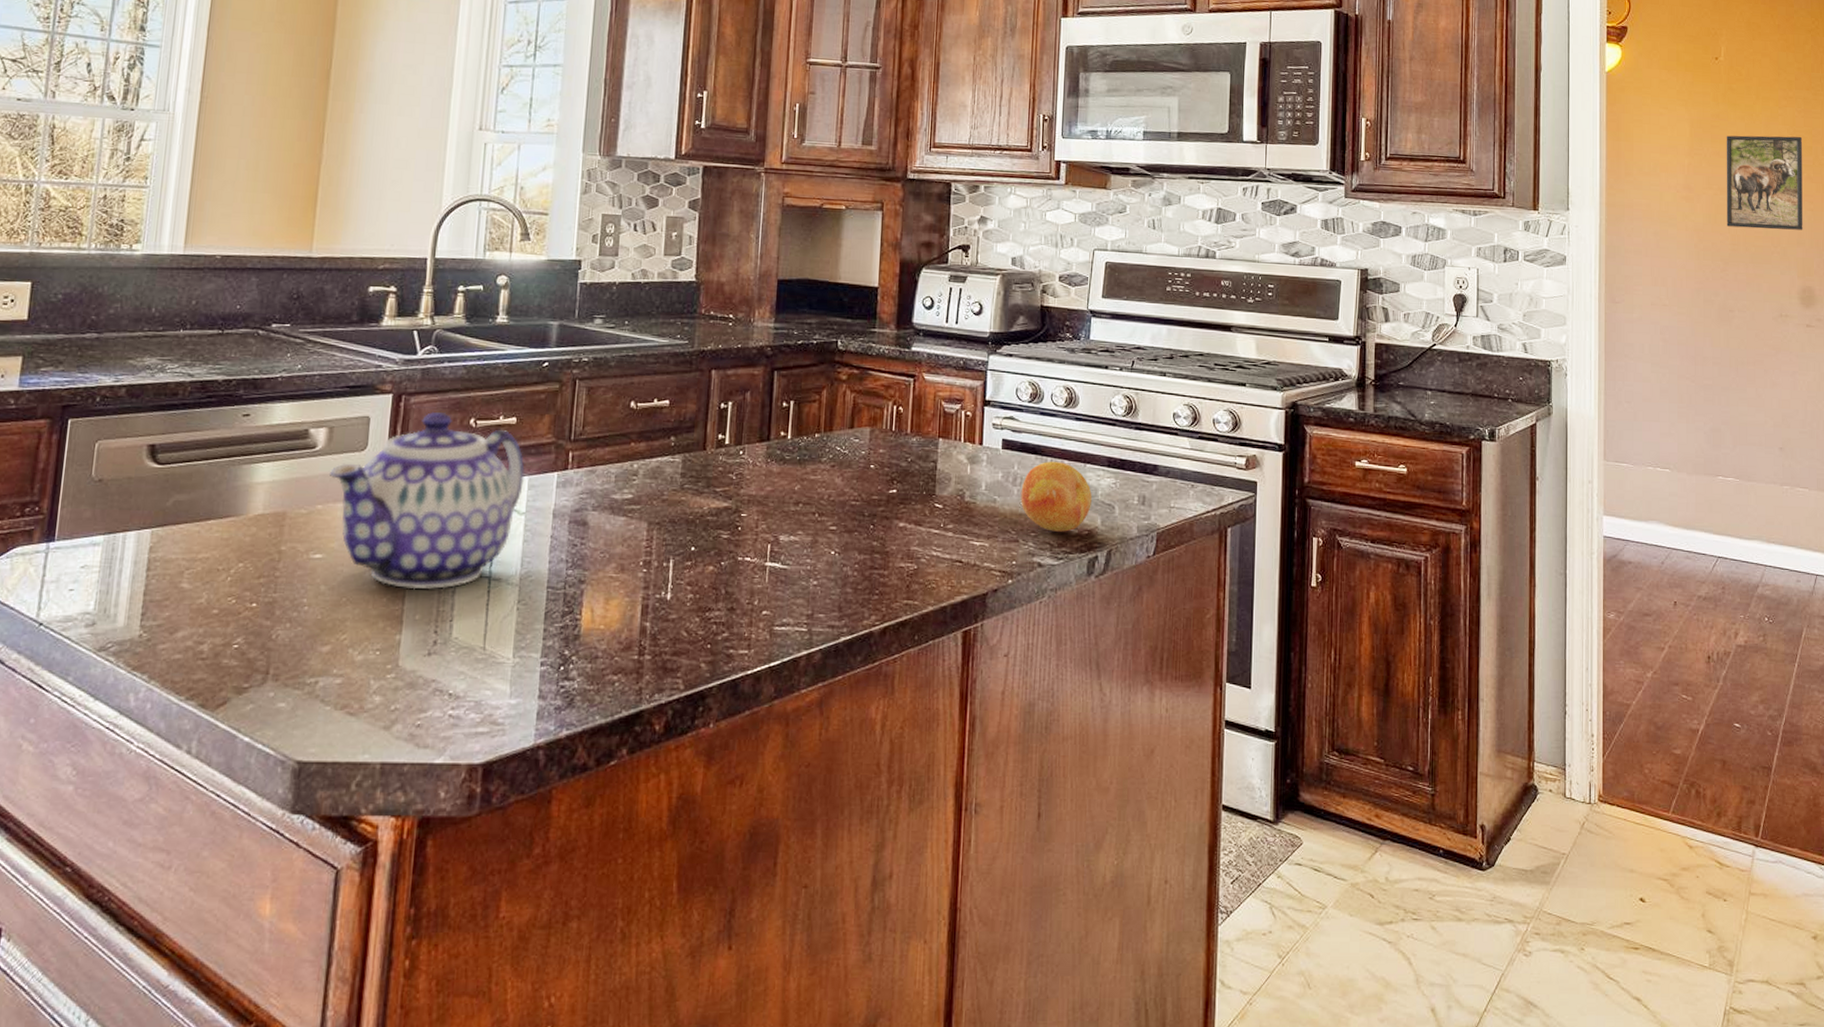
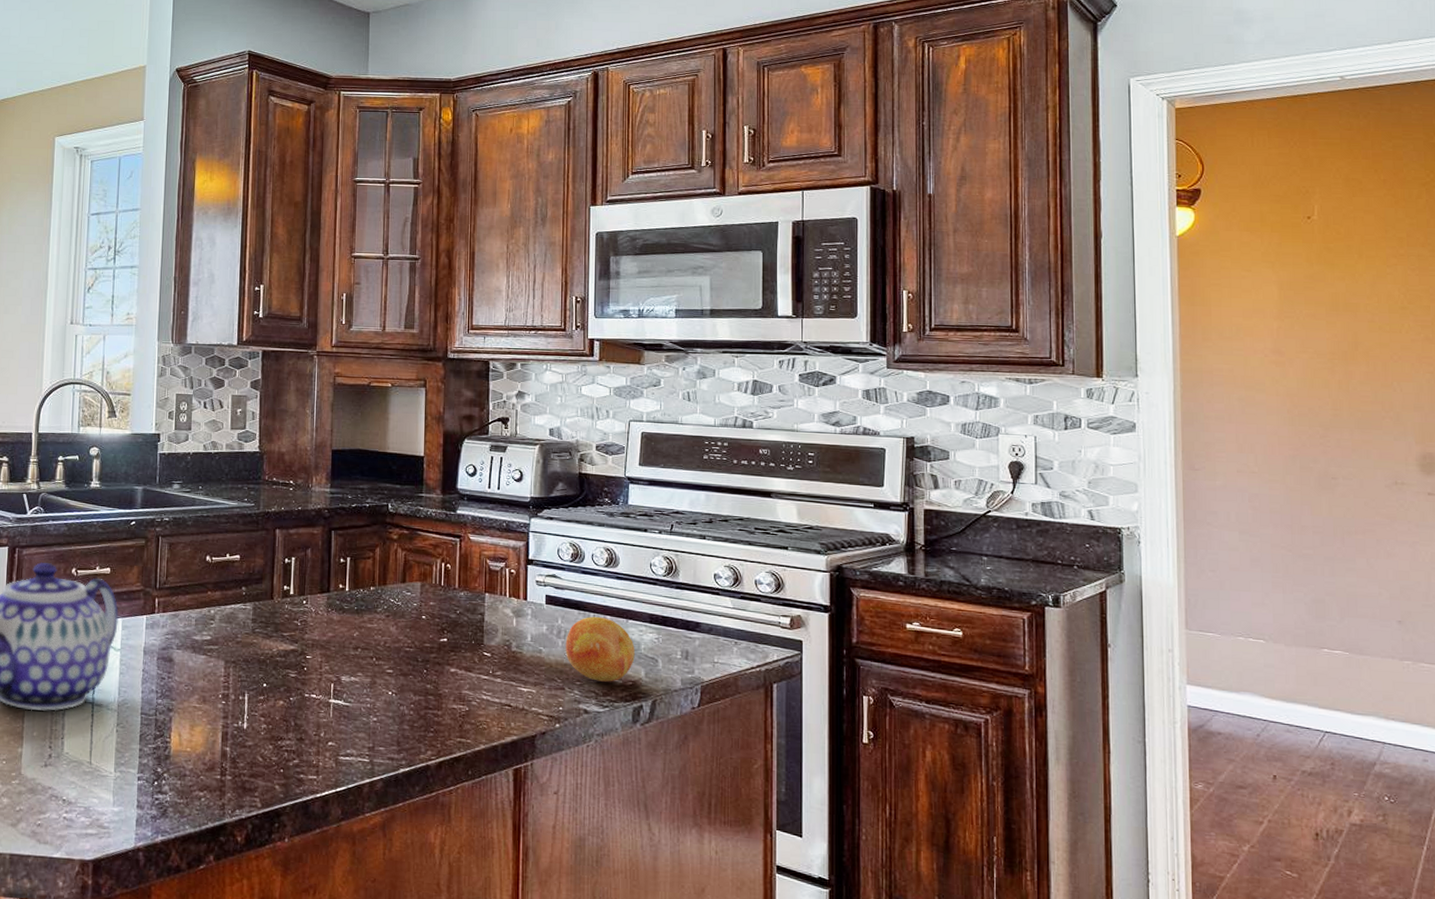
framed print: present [1726,135,1803,230] -> none [1322,295,1421,394]

